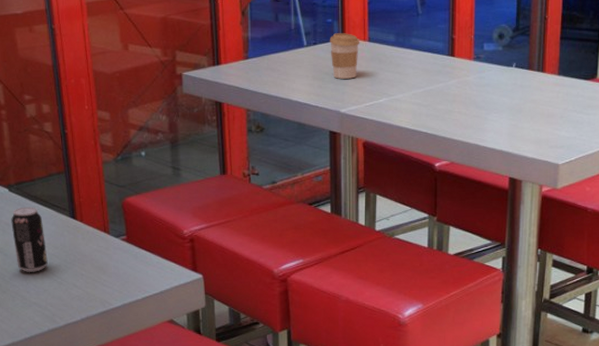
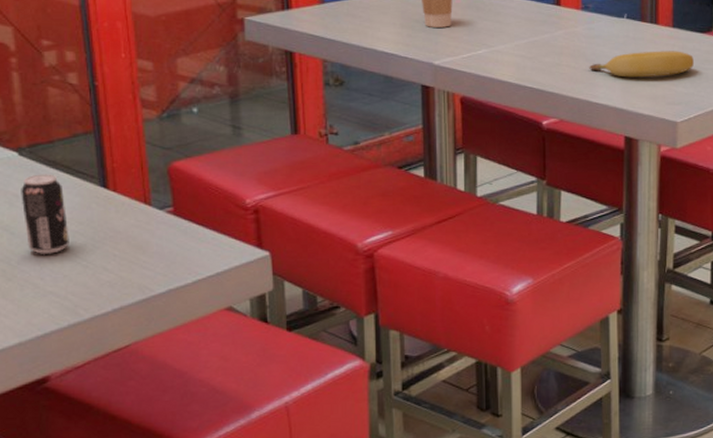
banana: none [478,97,577,123] -> present [588,51,694,78]

